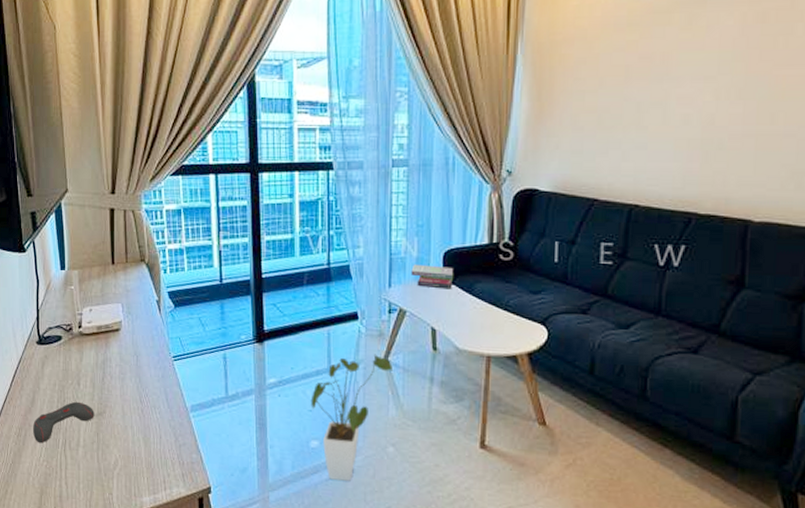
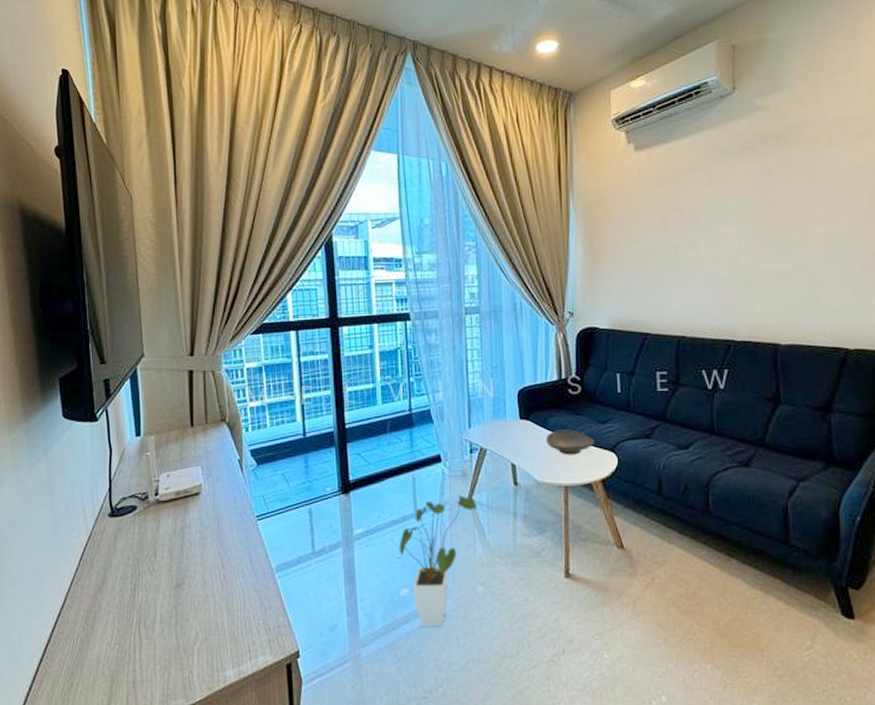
game controller: present [33,401,95,444] -> none [104,574,173,625]
books: present [411,264,454,290] -> none [489,403,529,426]
decorative bowl: none [471,297,524,325] -> present [546,429,595,455]

